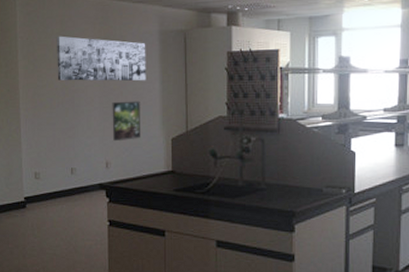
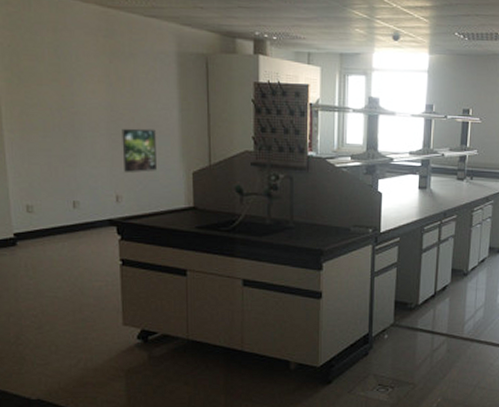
wall art: present [56,36,146,81] -> none [47,46,162,108]

